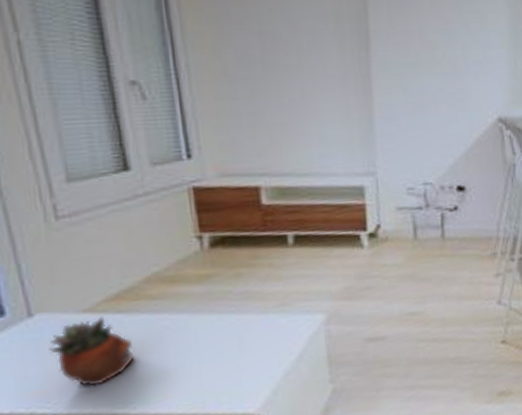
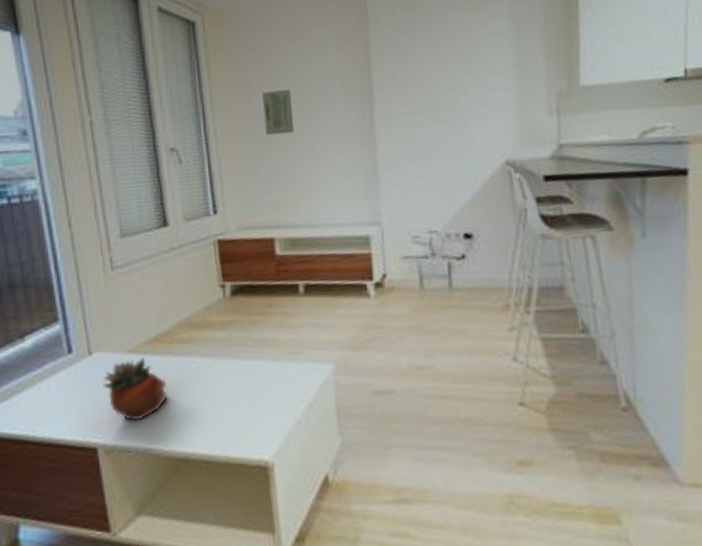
wall art: none [245,26,283,75] -> present [262,89,295,136]

